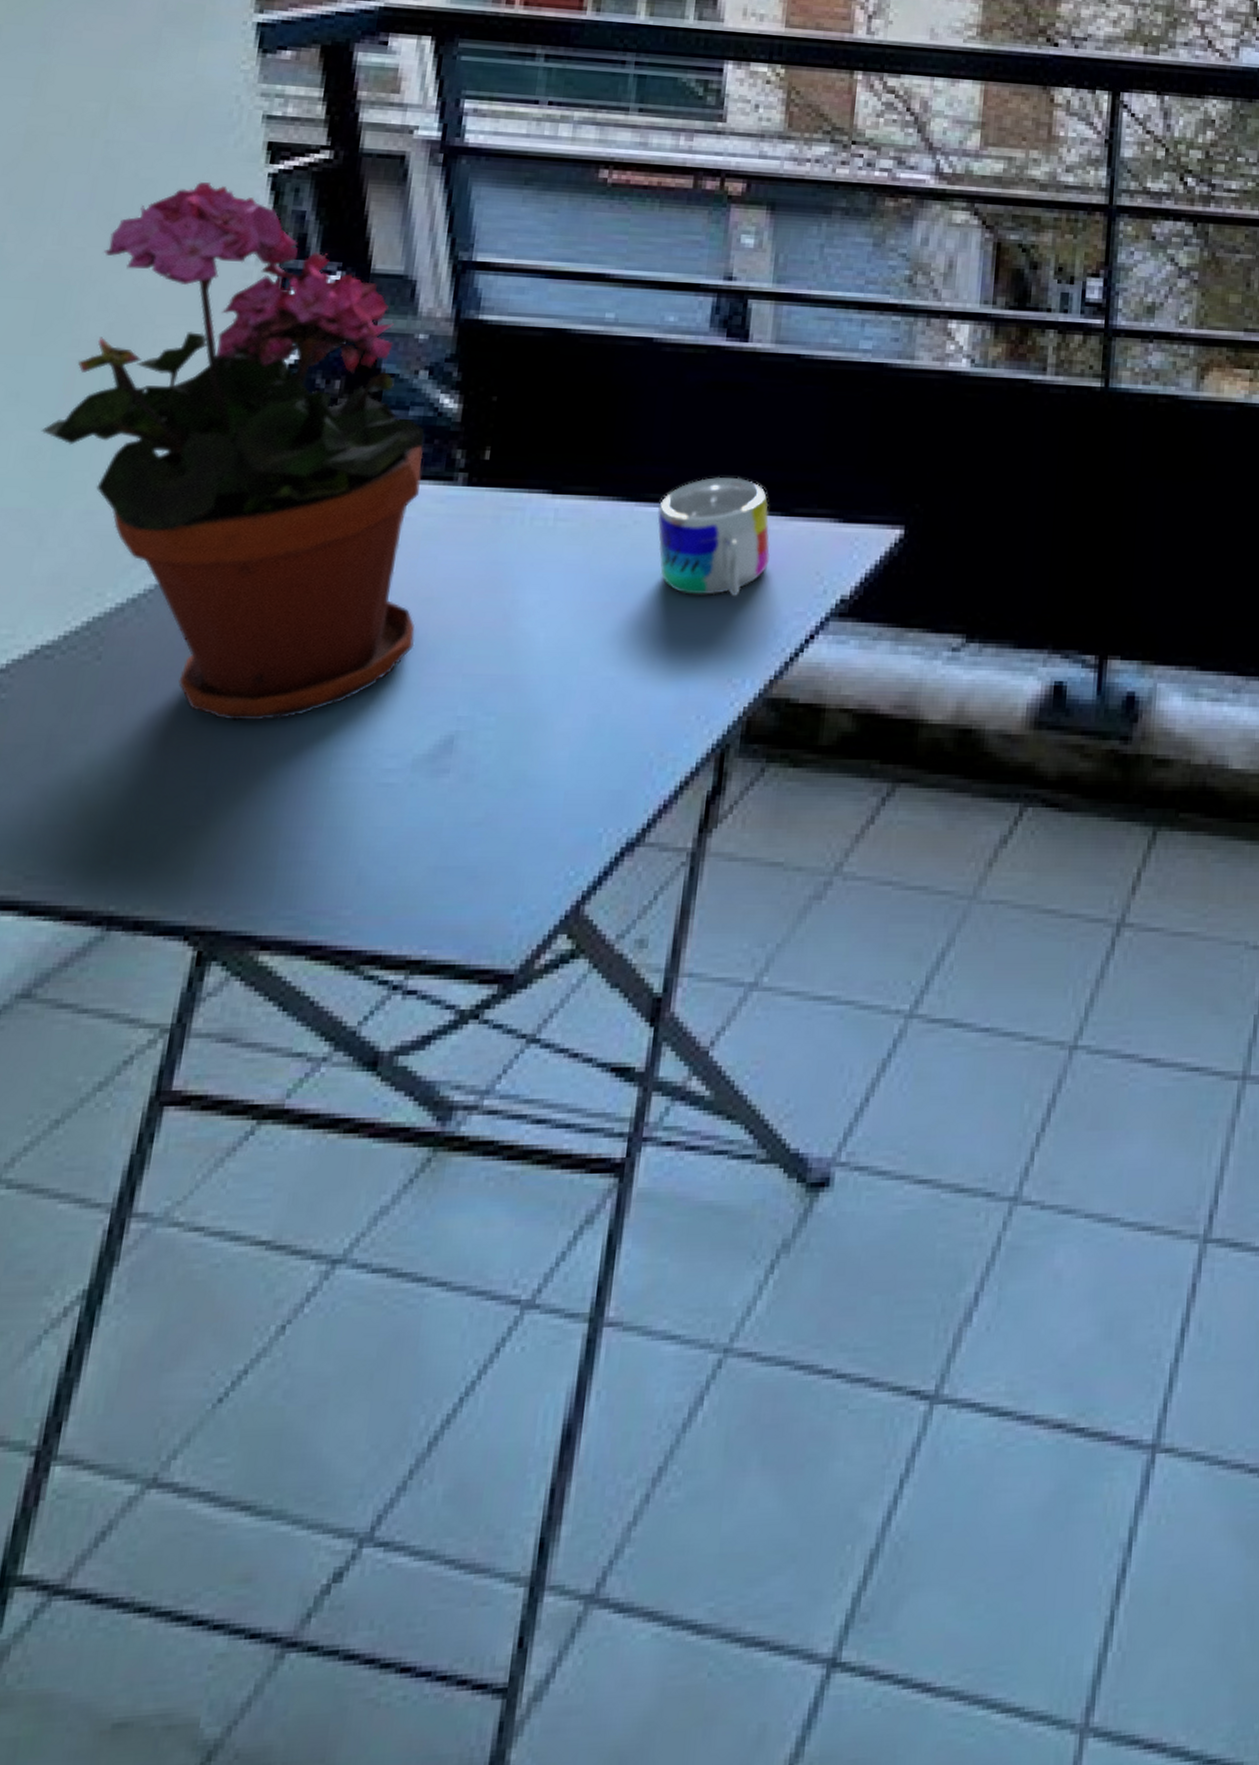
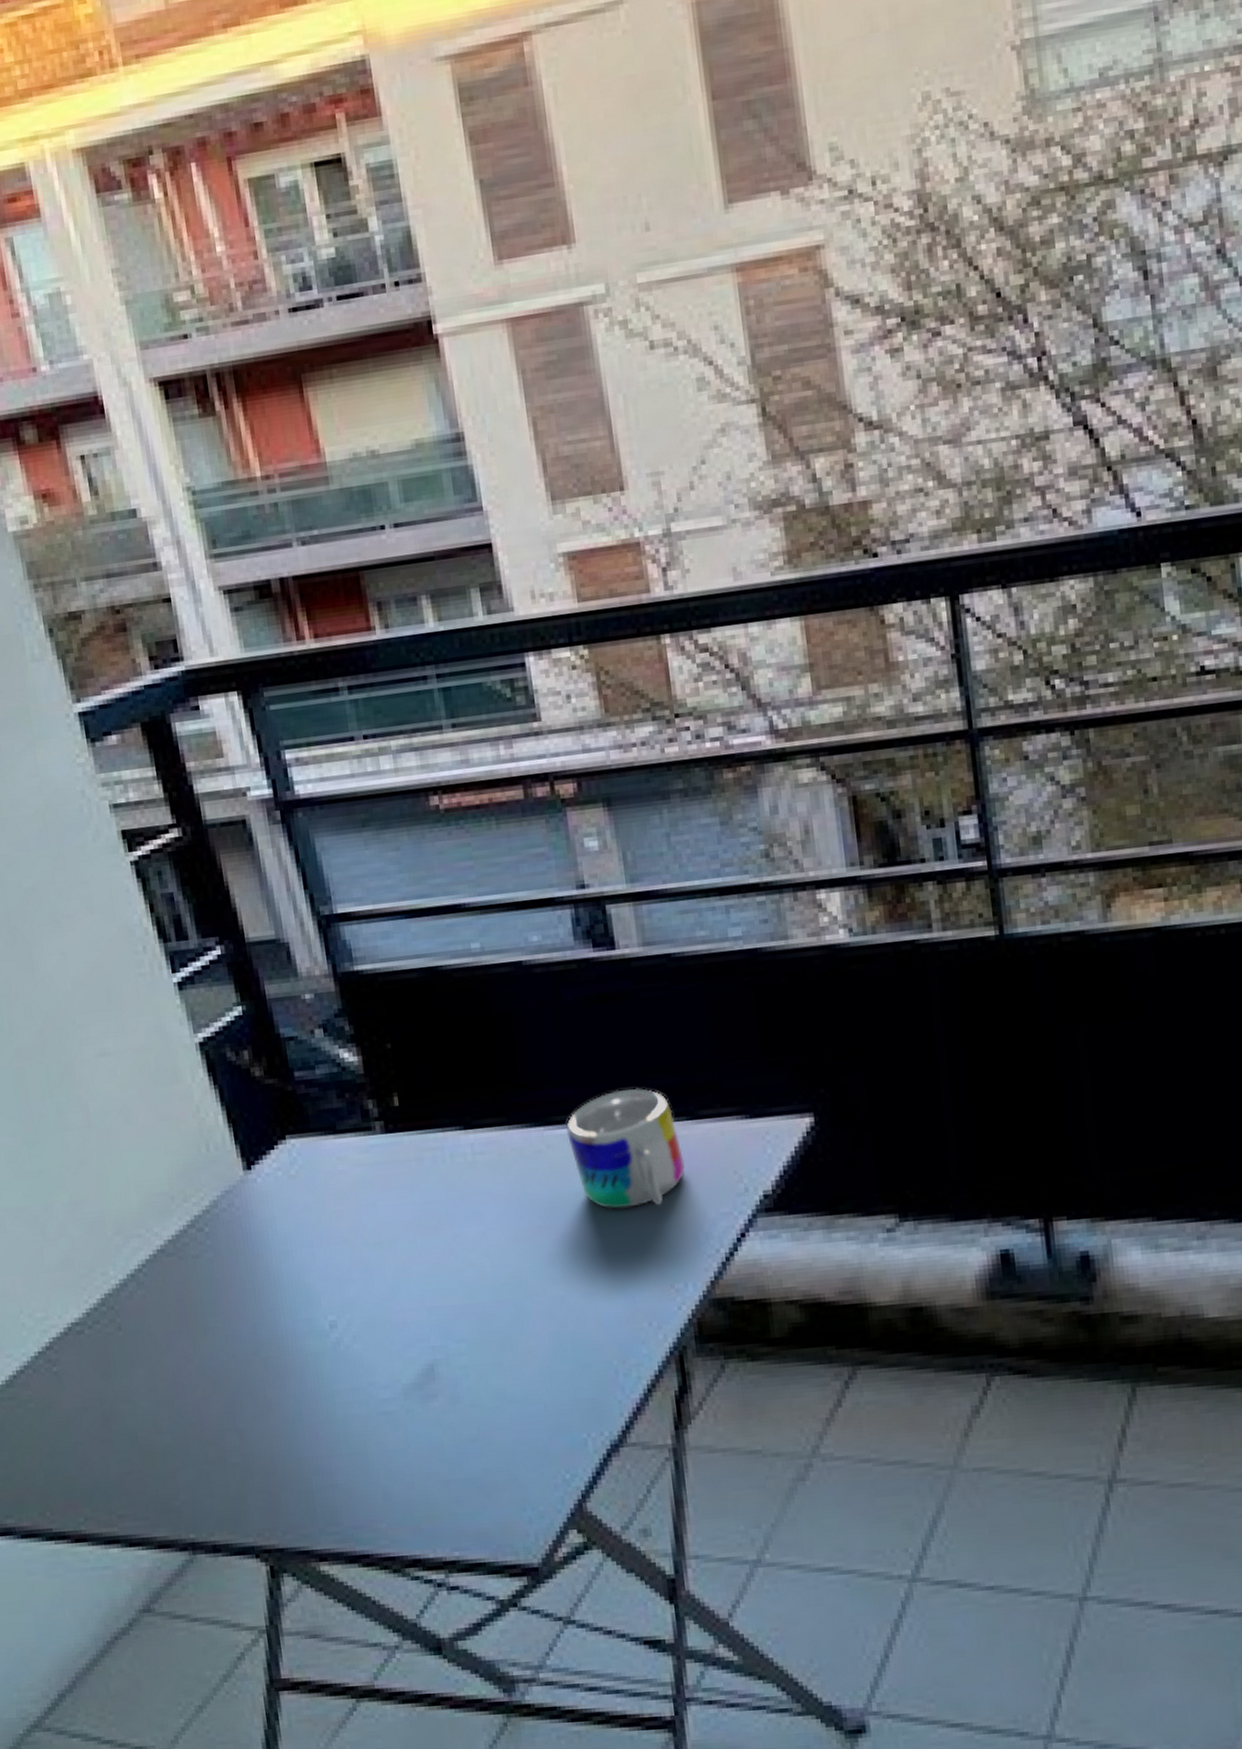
potted plant: present [41,181,424,721] -> none [14,880,378,1371]

